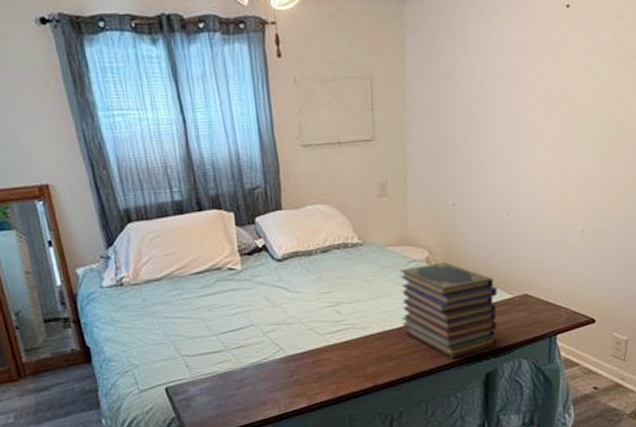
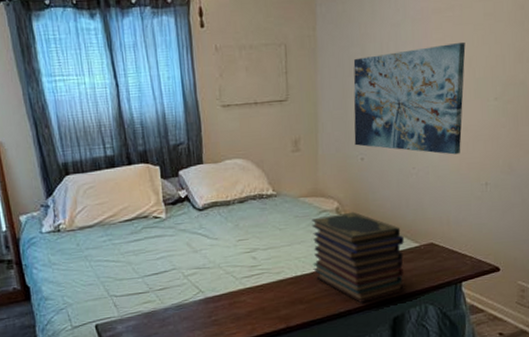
wall art: none [444,79,563,200] -> present [353,43,466,155]

